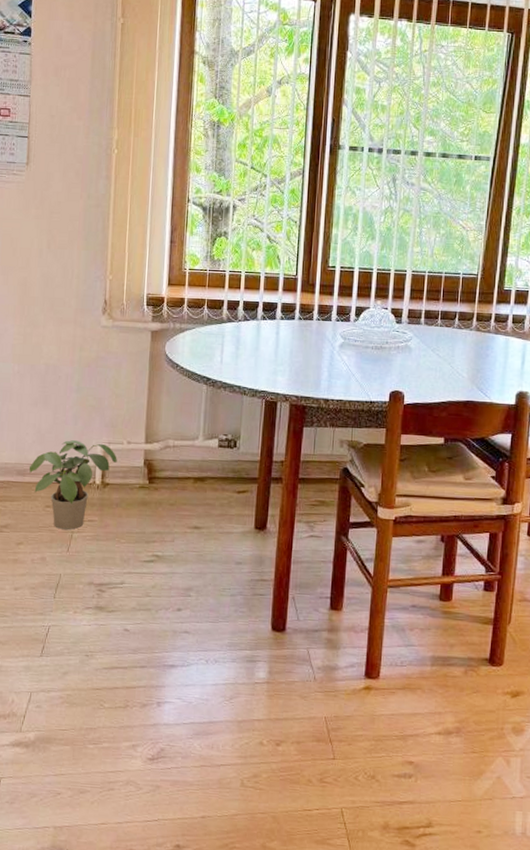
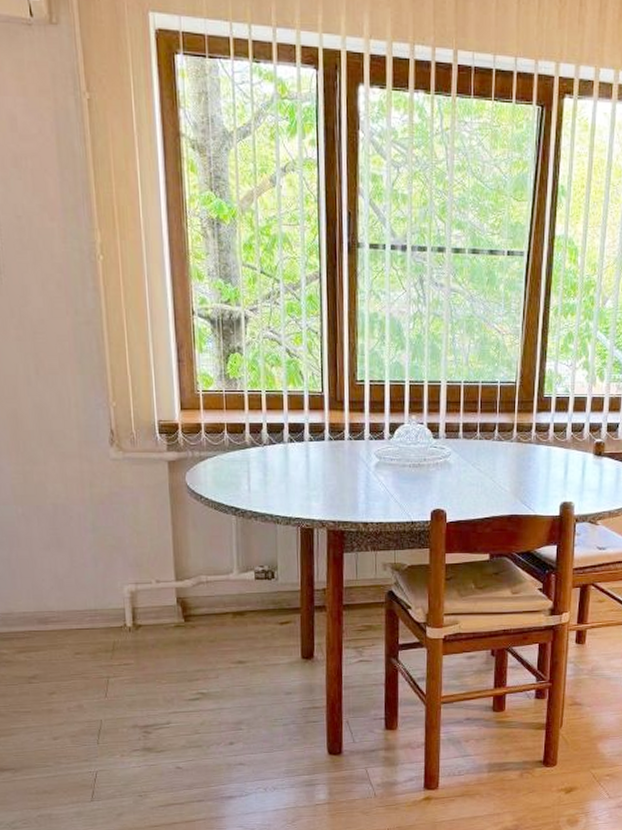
potted plant: present [28,440,117,530] -> none [50,583,147,675]

